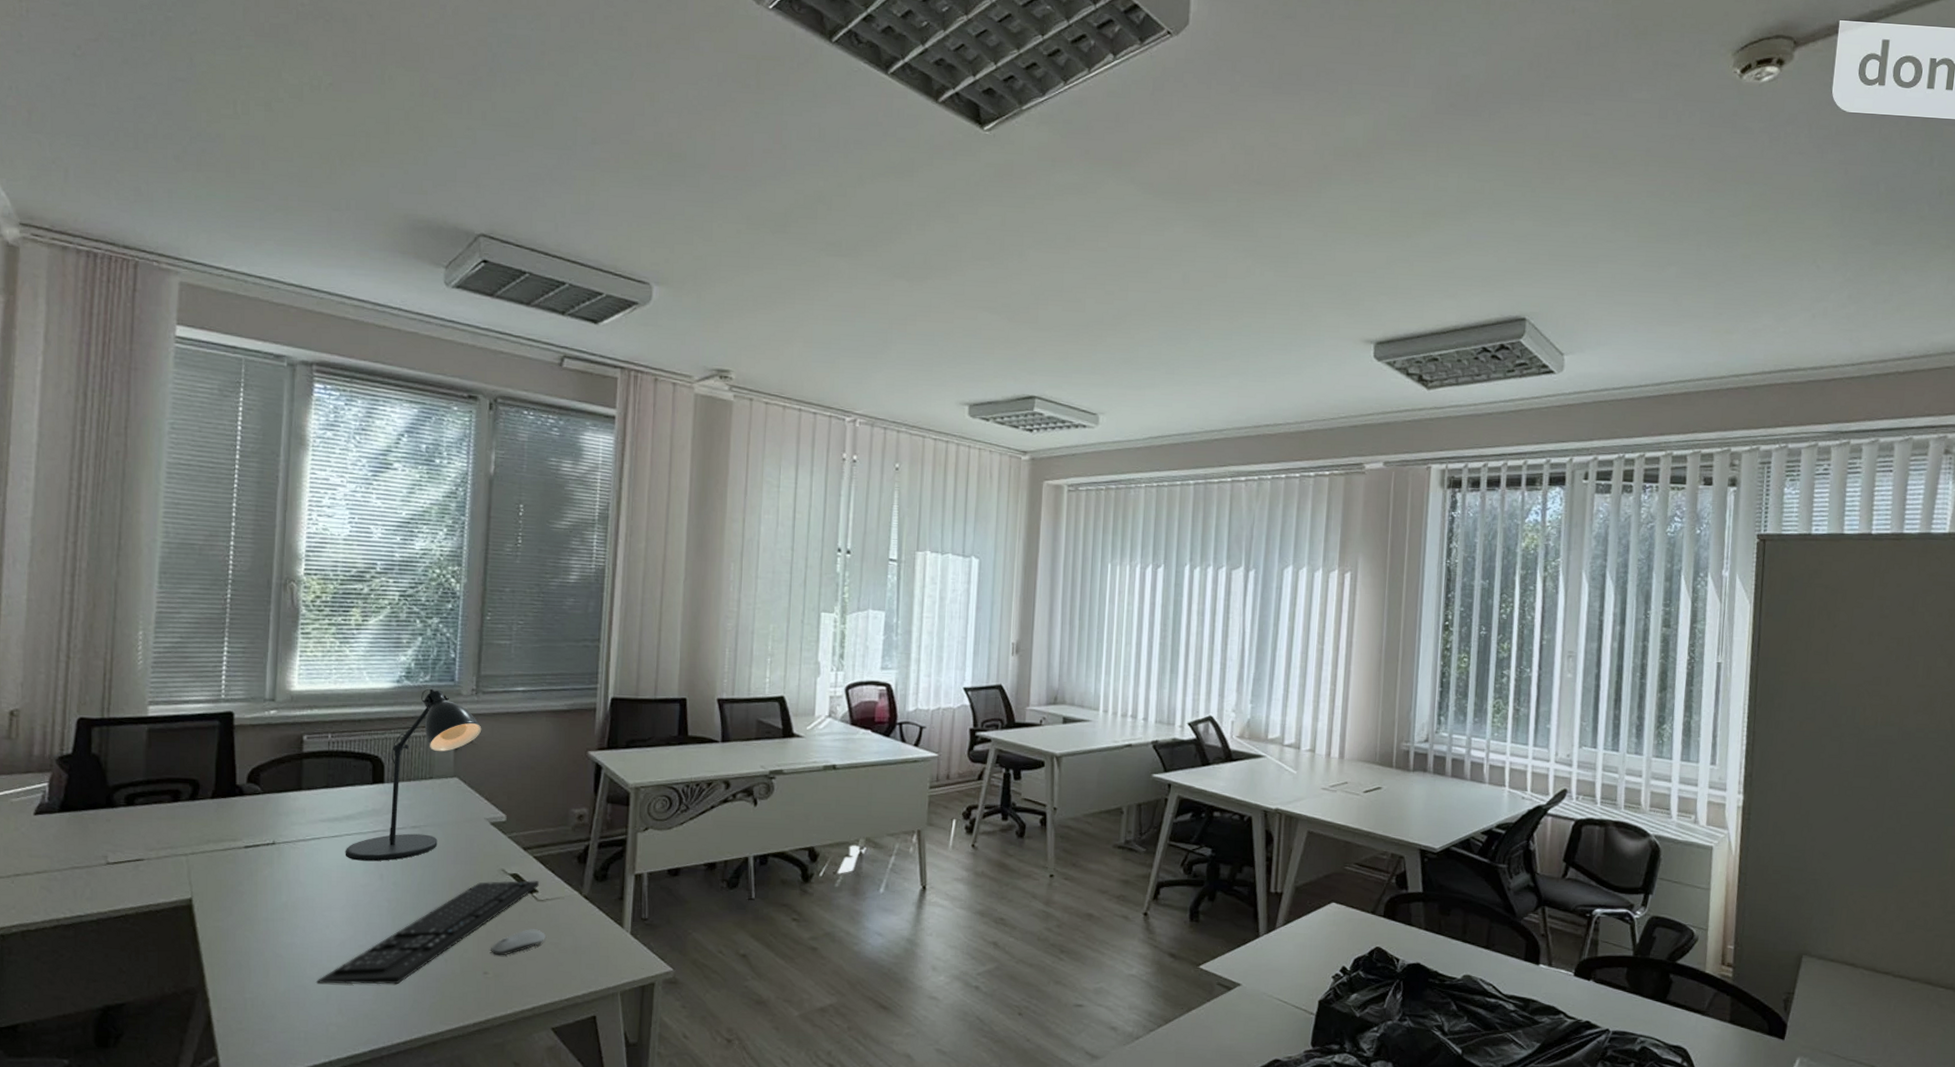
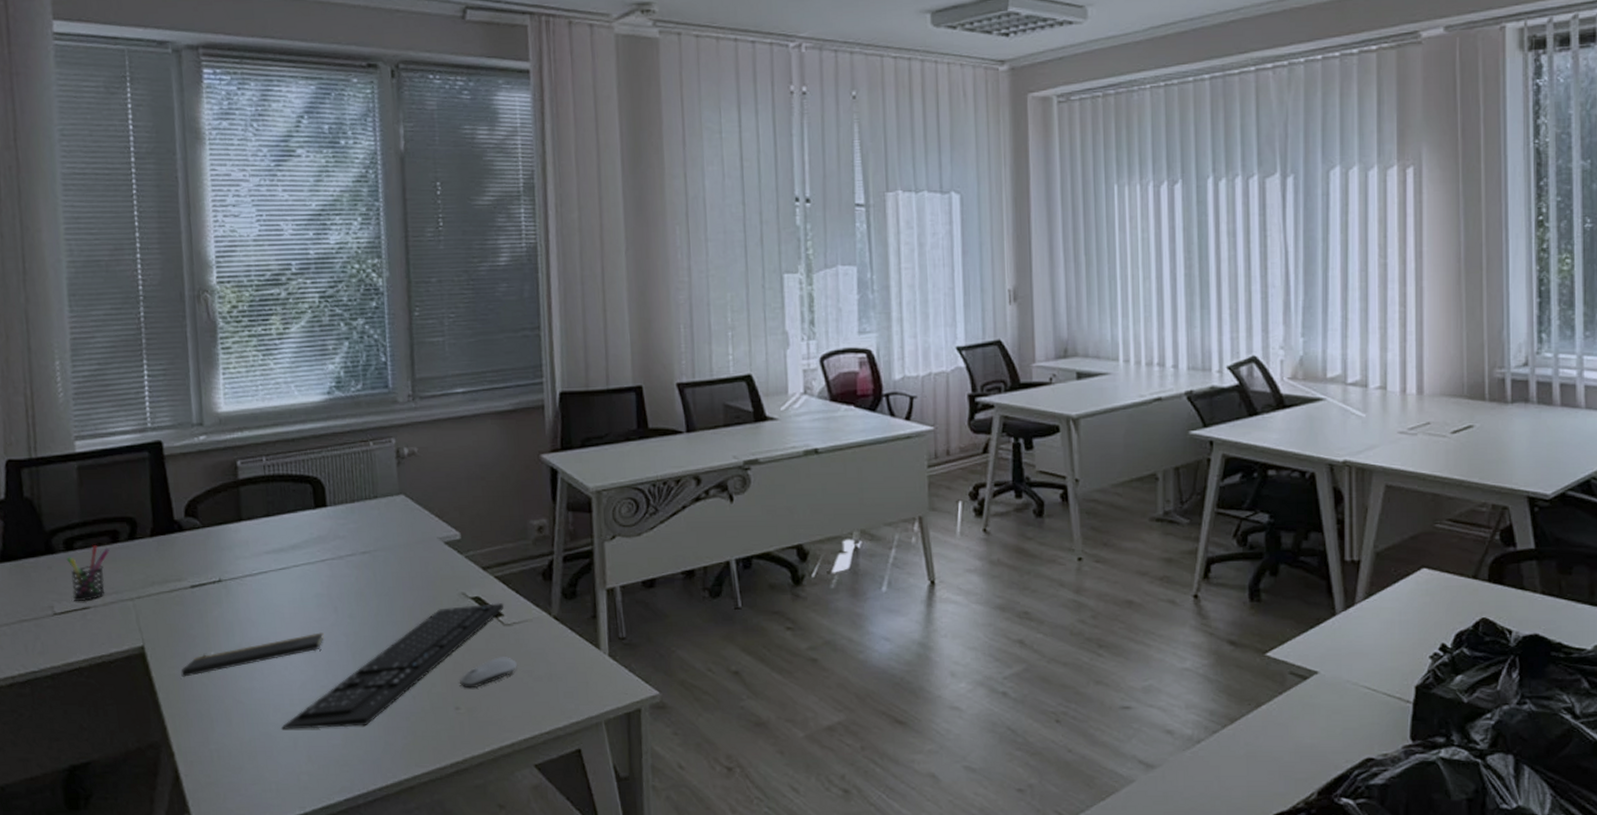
pen holder: none [125,802,169,854] -> present [66,545,110,602]
notepad: none [225,896,367,931] -> present [181,632,324,678]
desk lamp: present [345,688,482,862] -> none [295,398,424,594]

